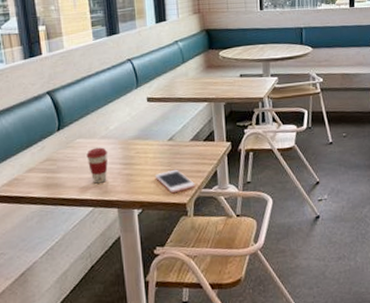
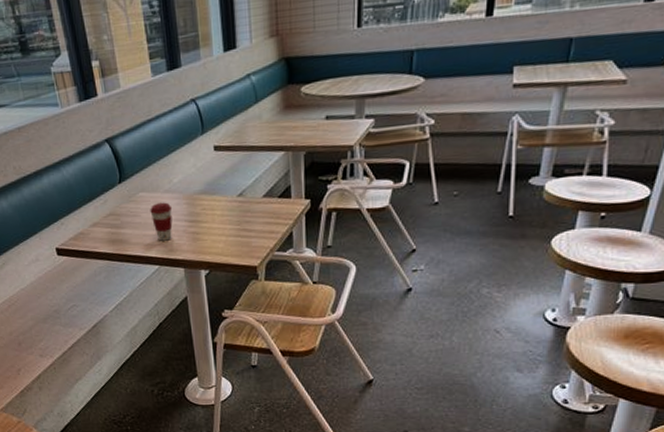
cell phone: present [154,169,196,194] -> none [222,228,268,255]

